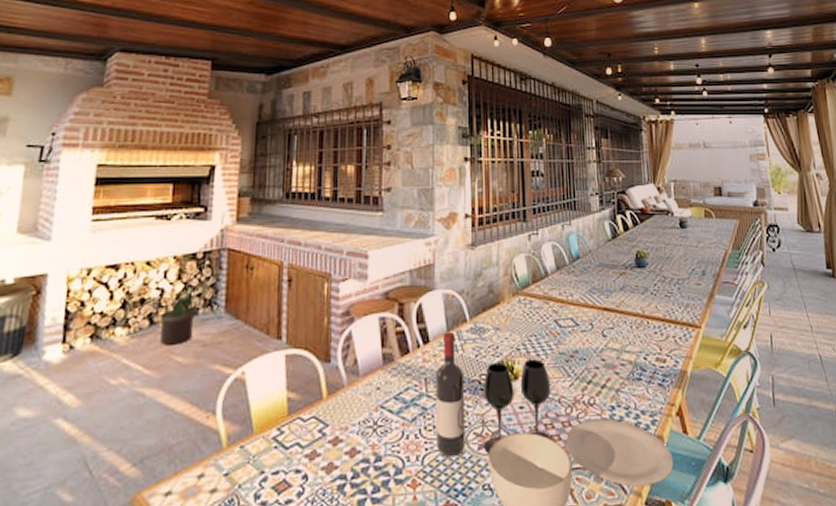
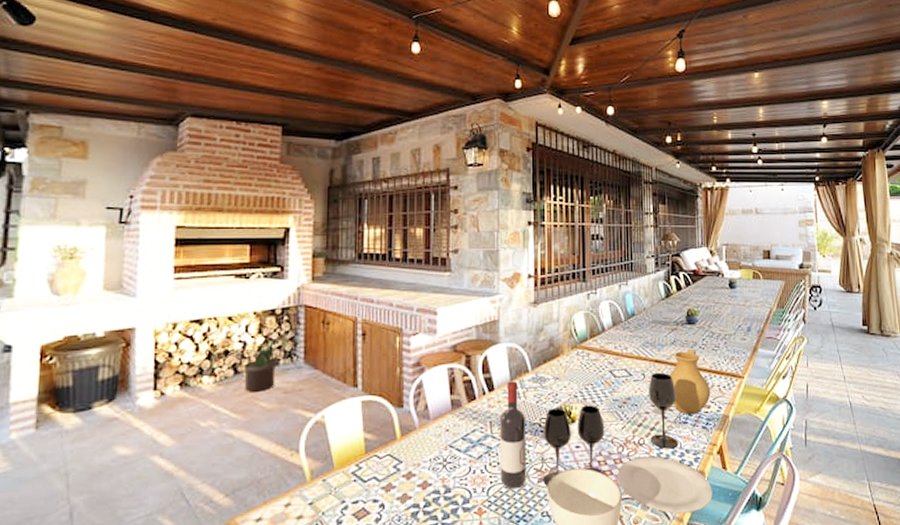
wineglass: none [596,321,633,410] -> present [648,372,679,449]
pitcher: none [619,295,666,370] -> present [669,348,711,415]

